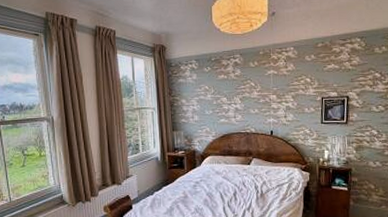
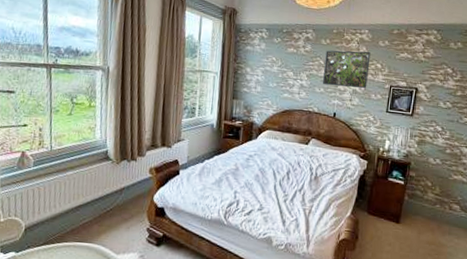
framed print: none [255,67,299,106] -> present [323,50,371,88]

